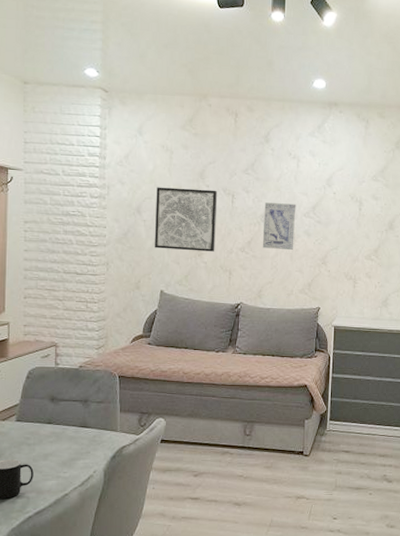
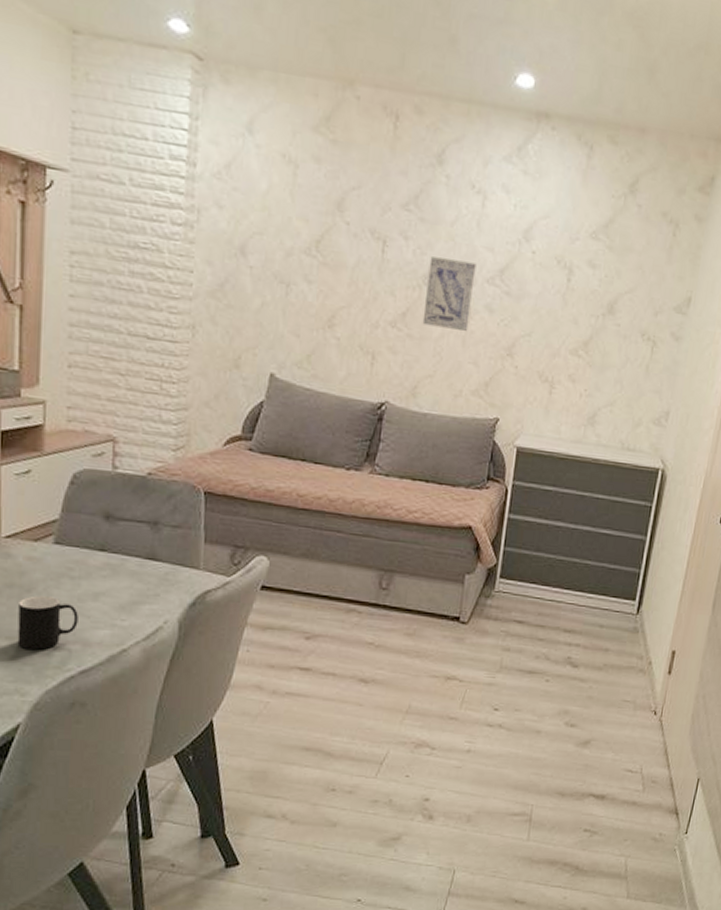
wall art: present [155,187,218,252] -> none [264,217,363,324]

